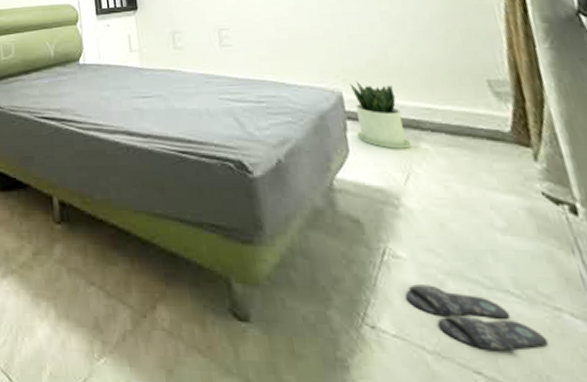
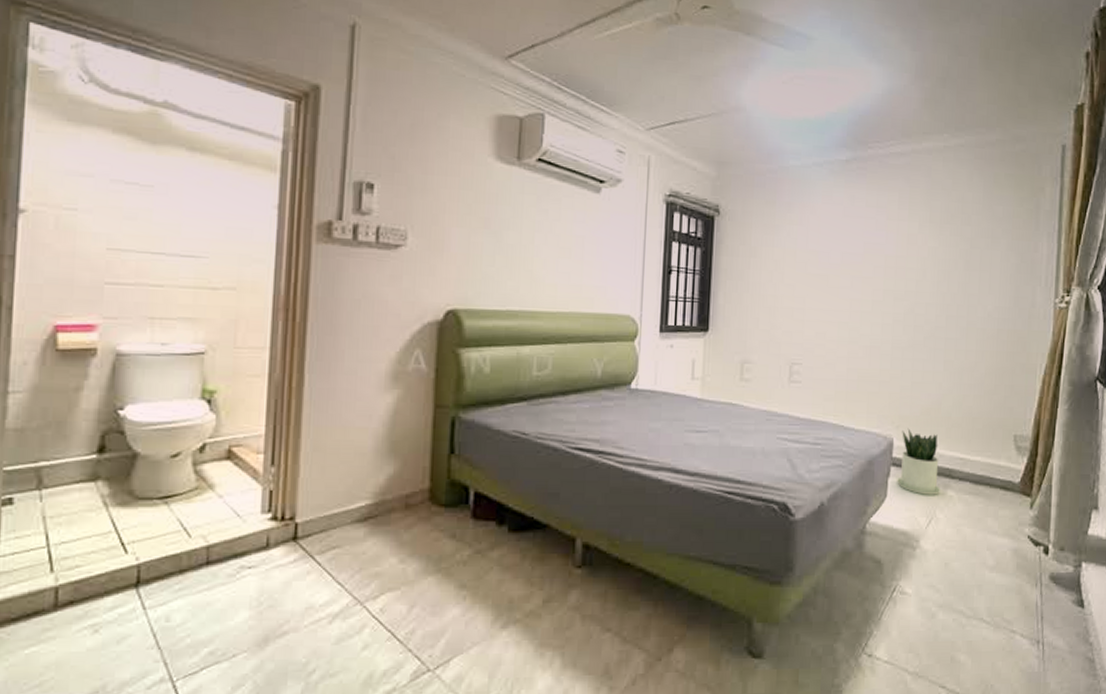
slippers: present [405,284,548,352] -> none [903,616,999,669]

